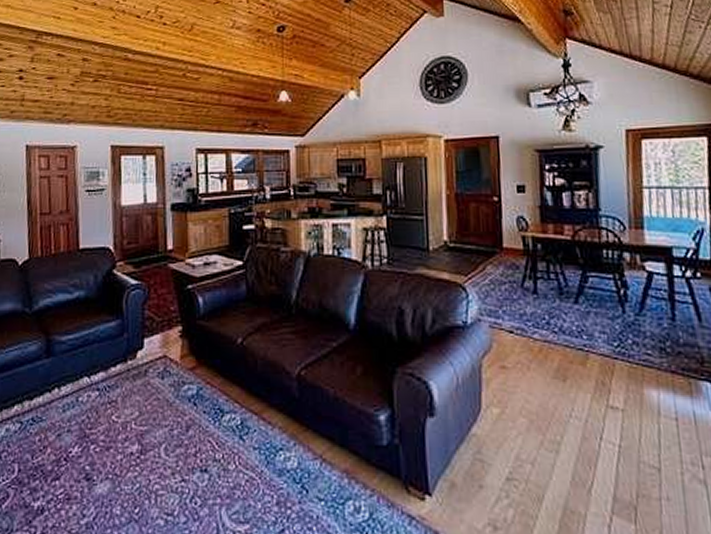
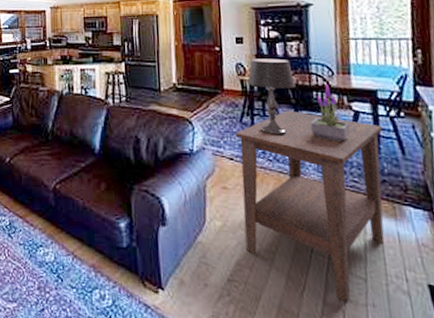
side table: none [515,272,680,496] -> present [235,110,385,302]
table lamp: none [530,210,584,302] -> present [247,58,296,135]
potted plant: none [600,241,643,308] -> present [310,84,350,141]

